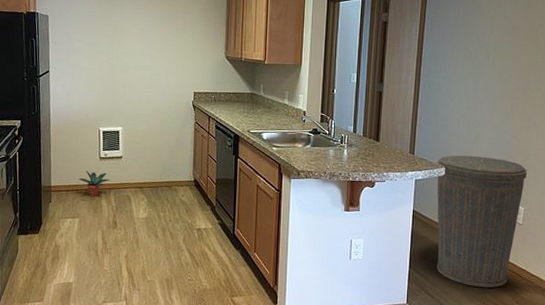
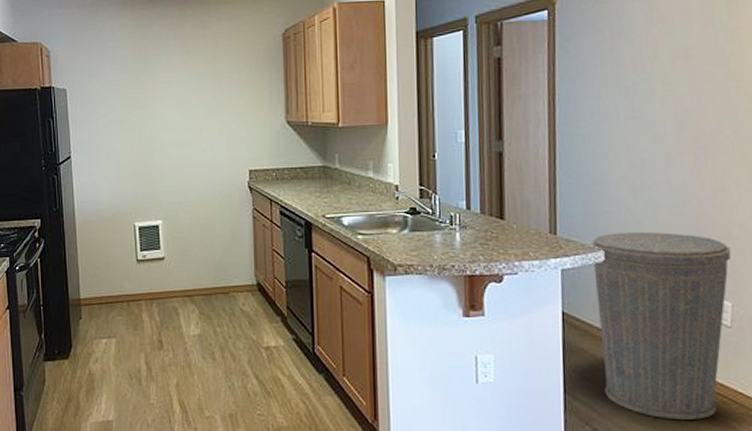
potted plant: present [78,170,110,197] -> none [112,277,151,311]

